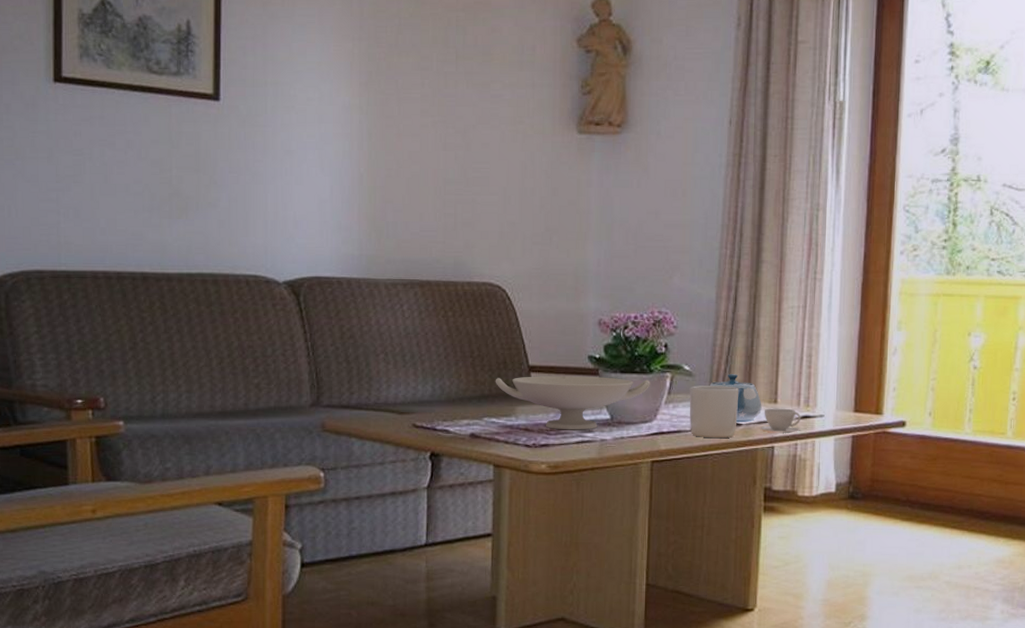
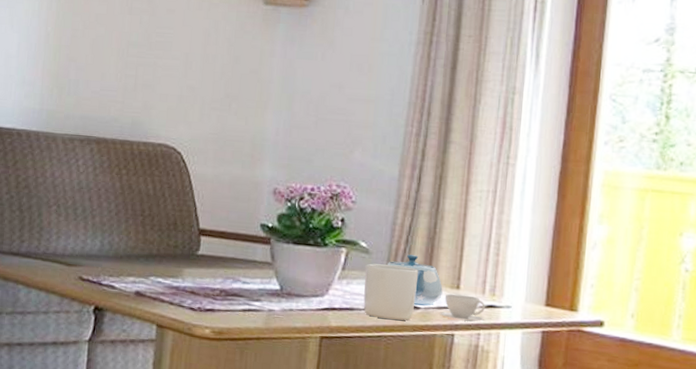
decorative bowl: present [495,375,651,430] -> none [164,238,324,299]

